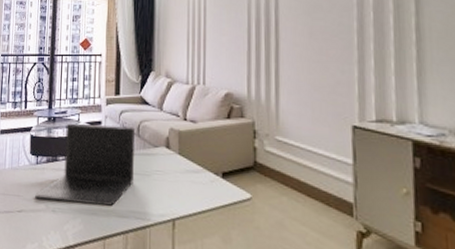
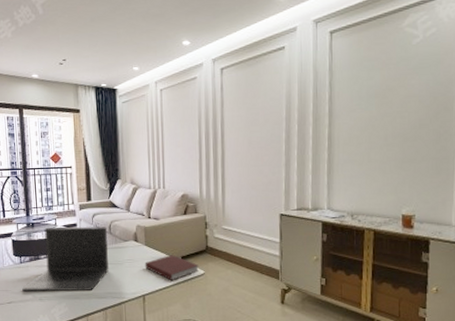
notebook: none [177,169,244,204] -> present [145,255,199,281]

